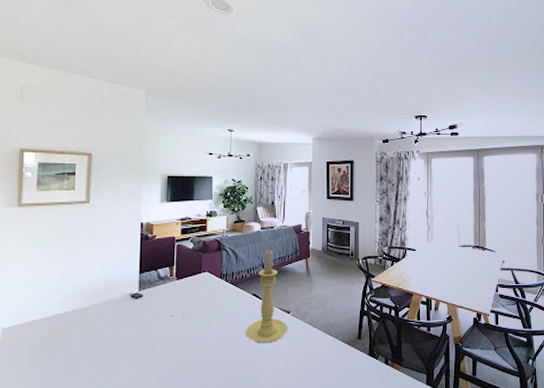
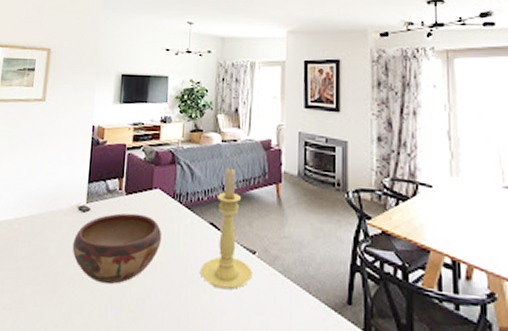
decorative bowl: none [127,294,211,356] -> present [72,213,161,285]

